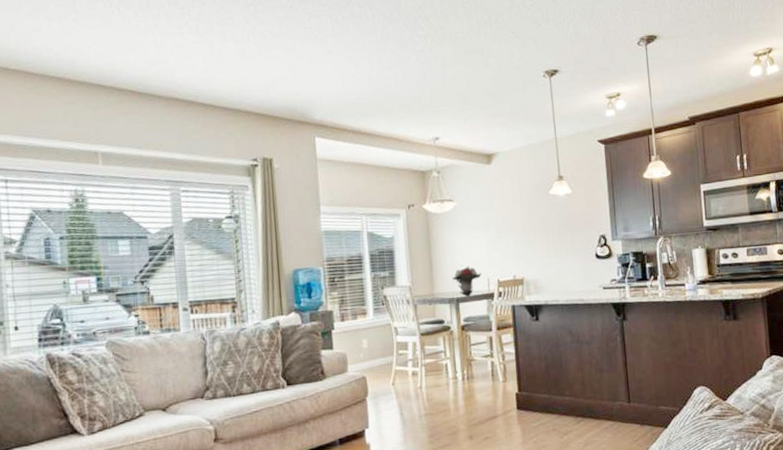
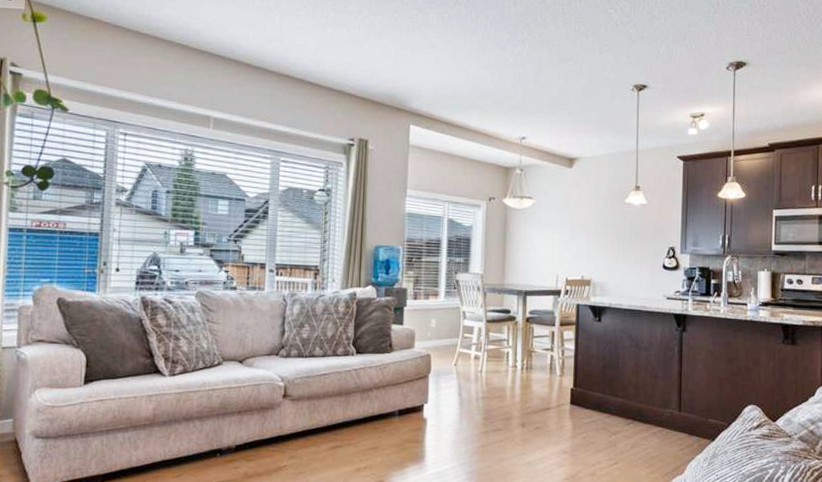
flower arrangement: present [453,265,482,298] -> none [523,260,551,292]

